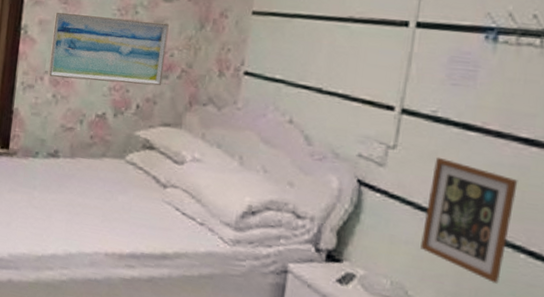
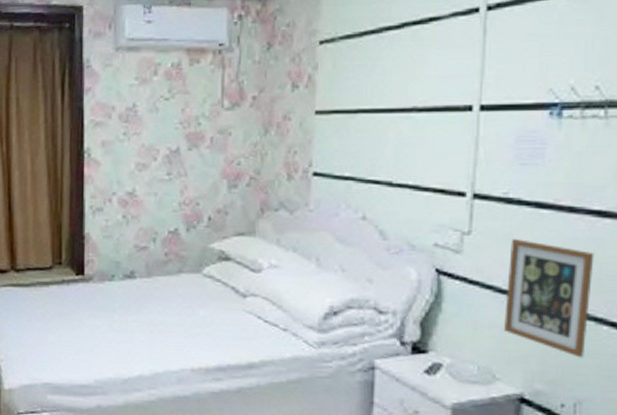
wall art: present [48,11,169,86] -> none [115,131,233,198]

